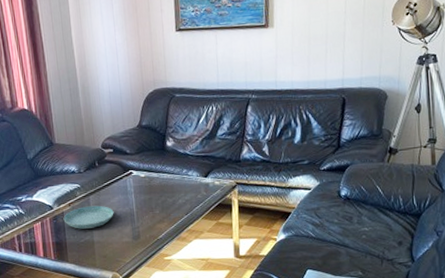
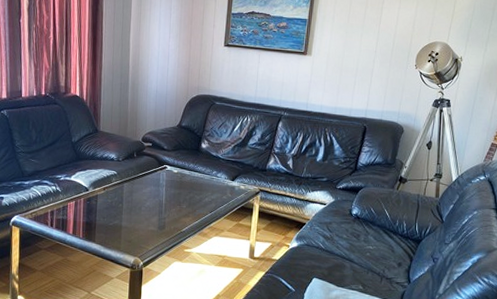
saucer: present [63,205,114,229] -> none [96,192,144,214]

